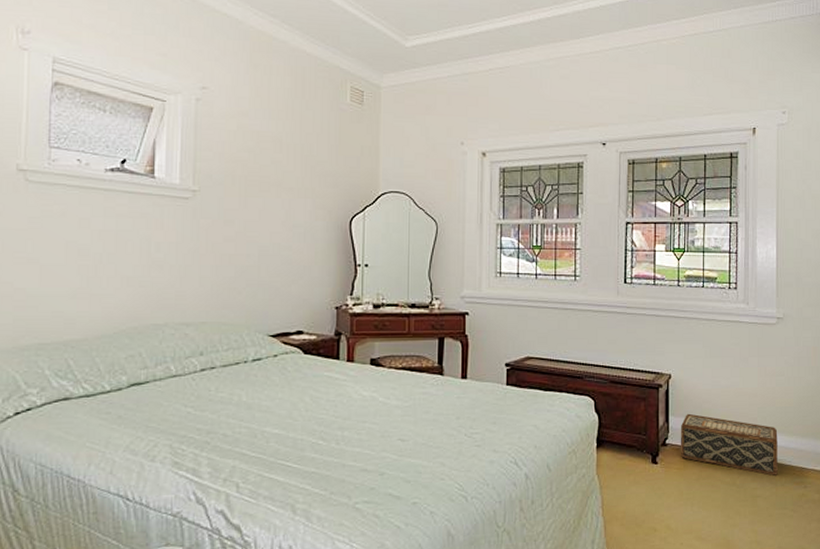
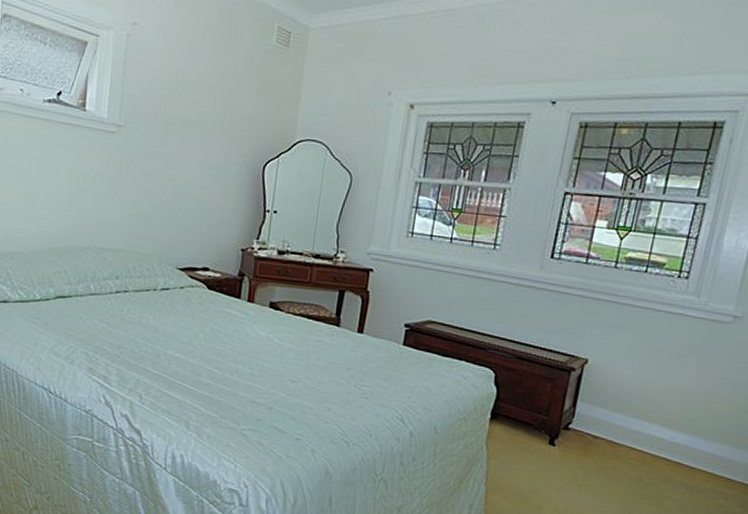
woven basket: present [680,413,778,476] -> none [582,402,706,481]

